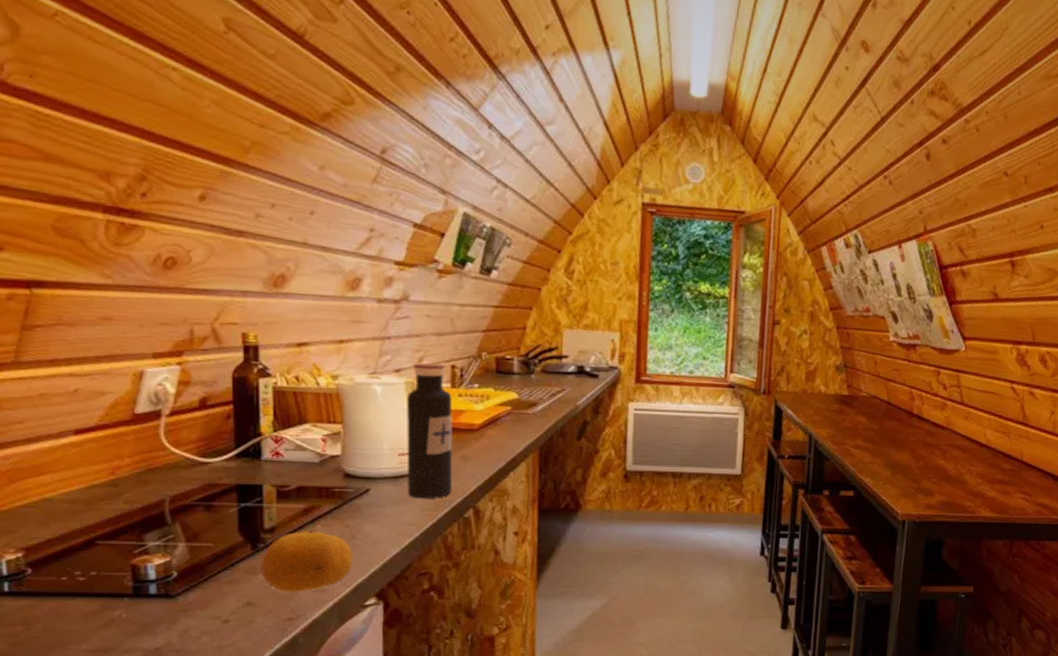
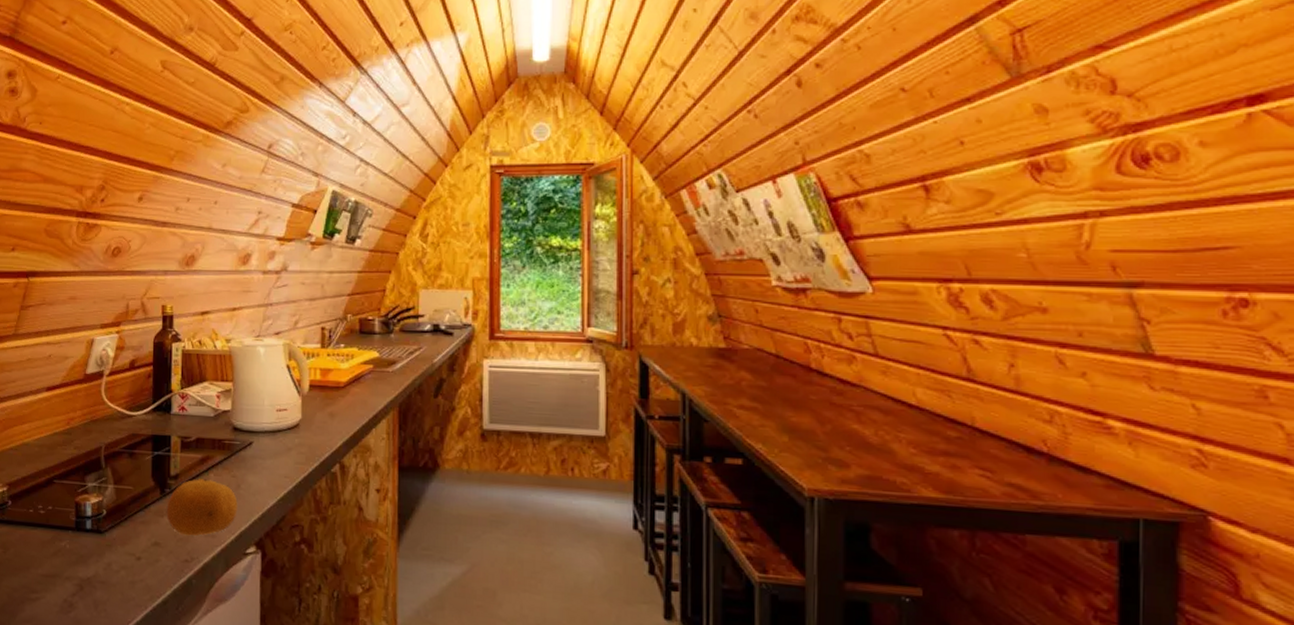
water bottle: present [406,363,453,499] -> none [283,326,322,453]

